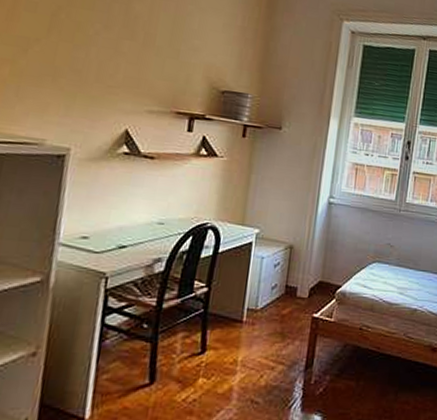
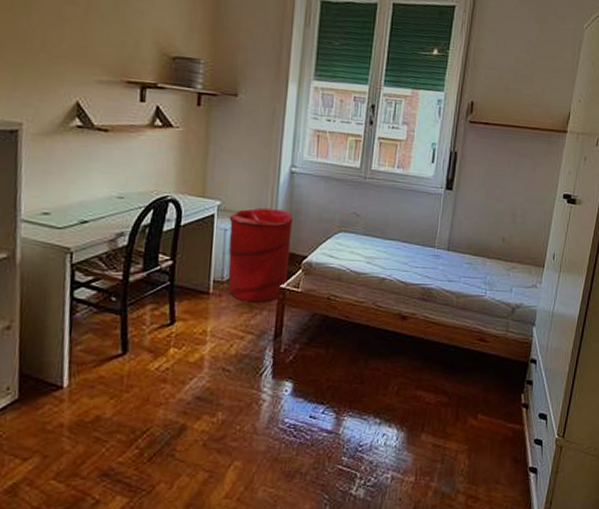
laundry hamper: none [262,236,329,332] -> present [228,207,293,303]

